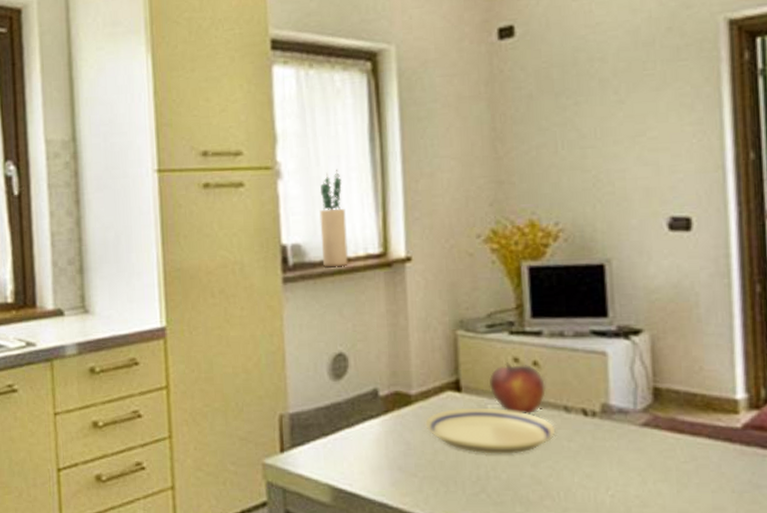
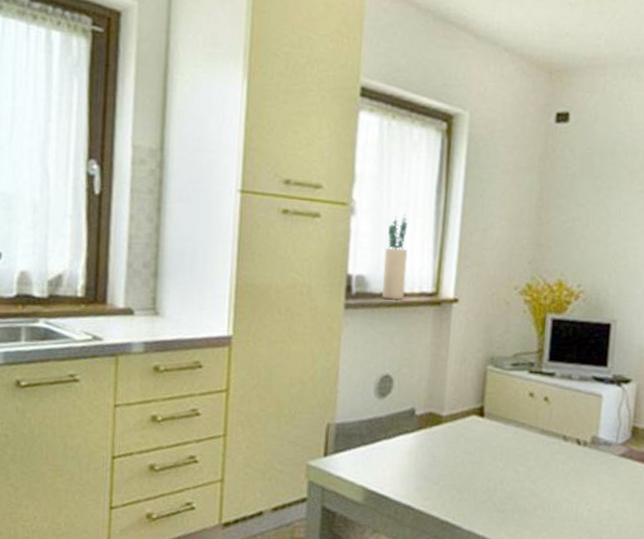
plate: present [425,407,556,454] -> none [451,430,554,471]
fruit: present [489,362,546,415] -> none [506,396,552,440]

